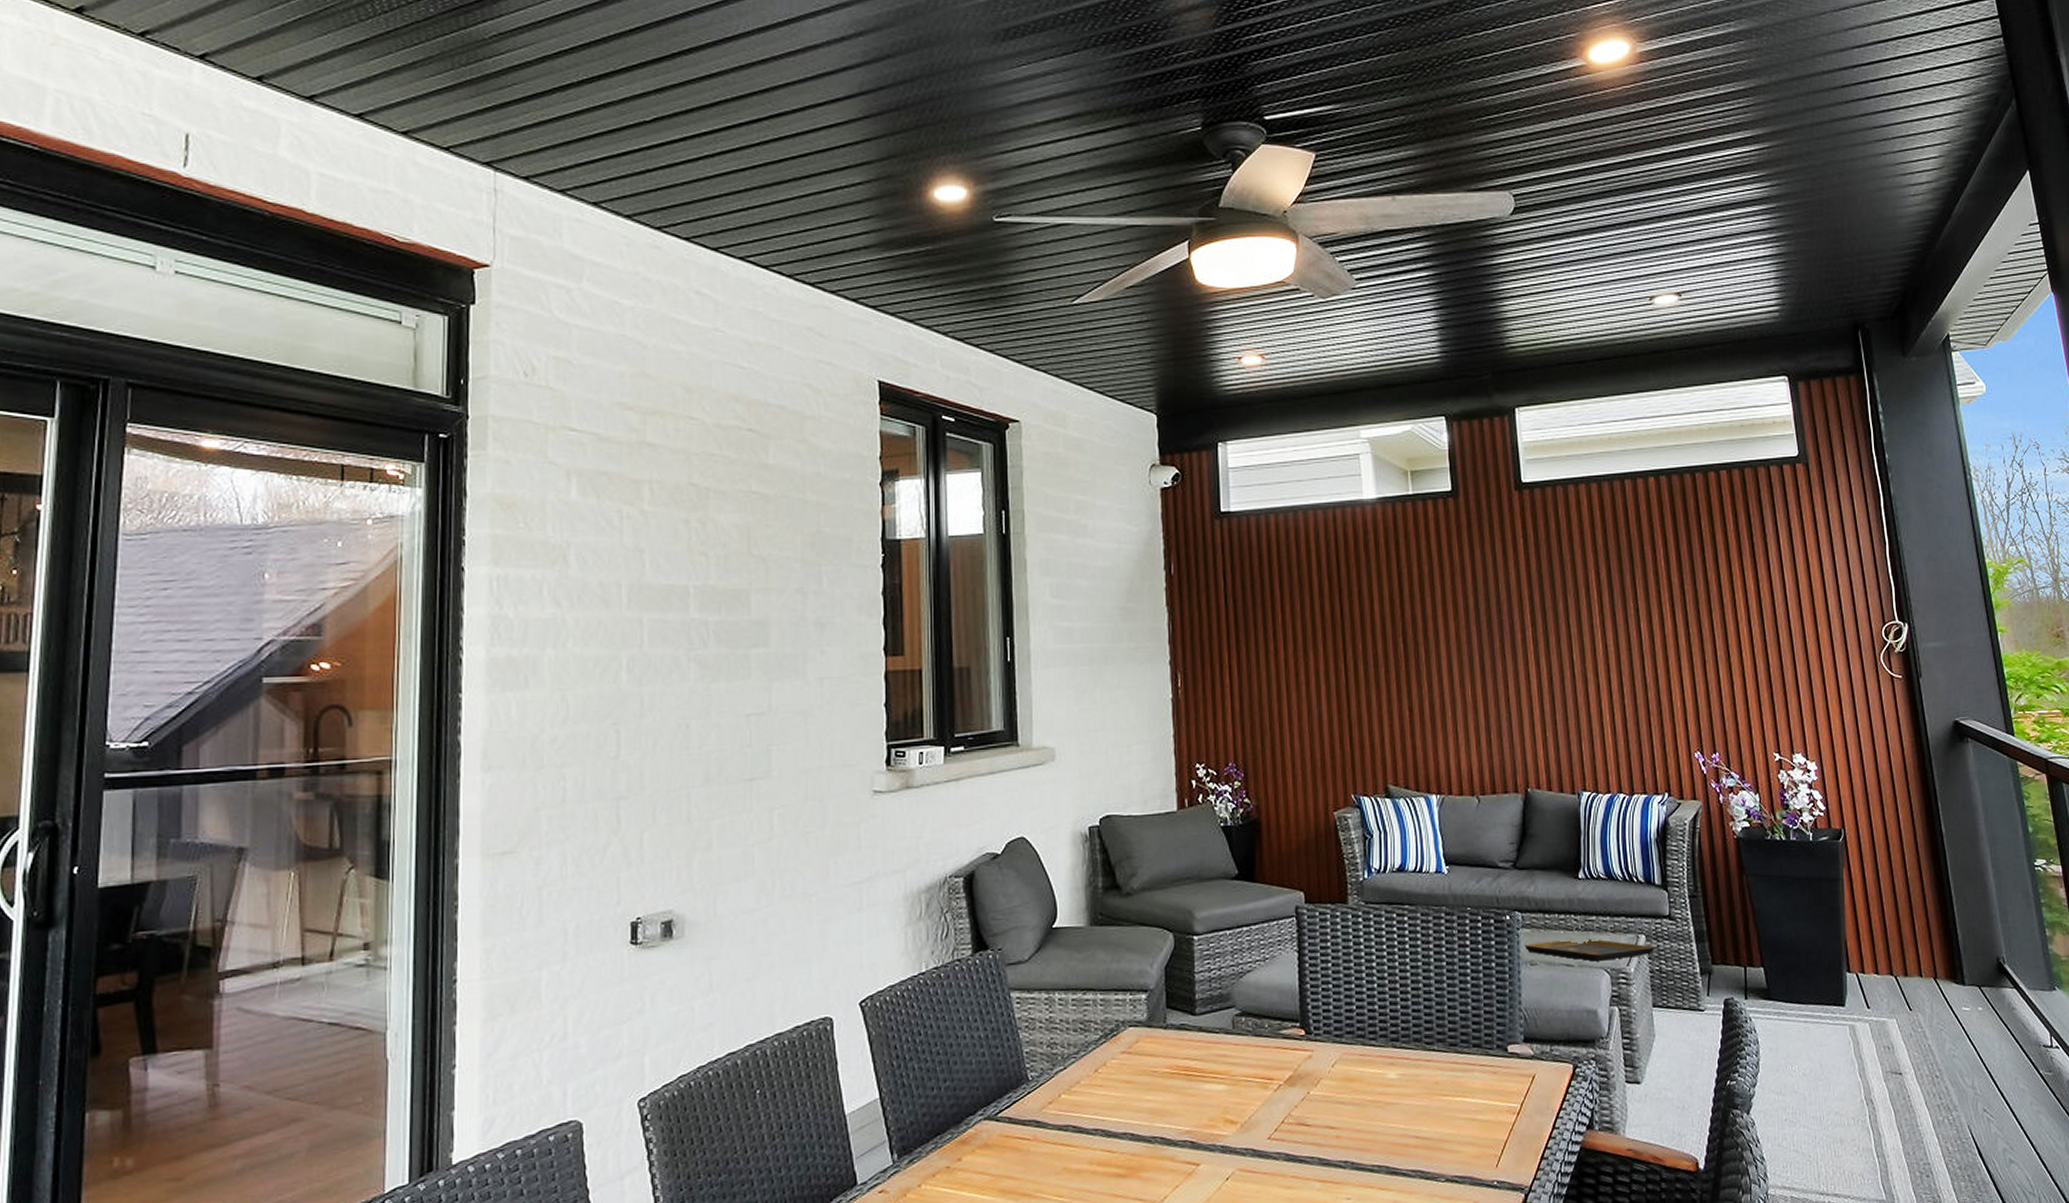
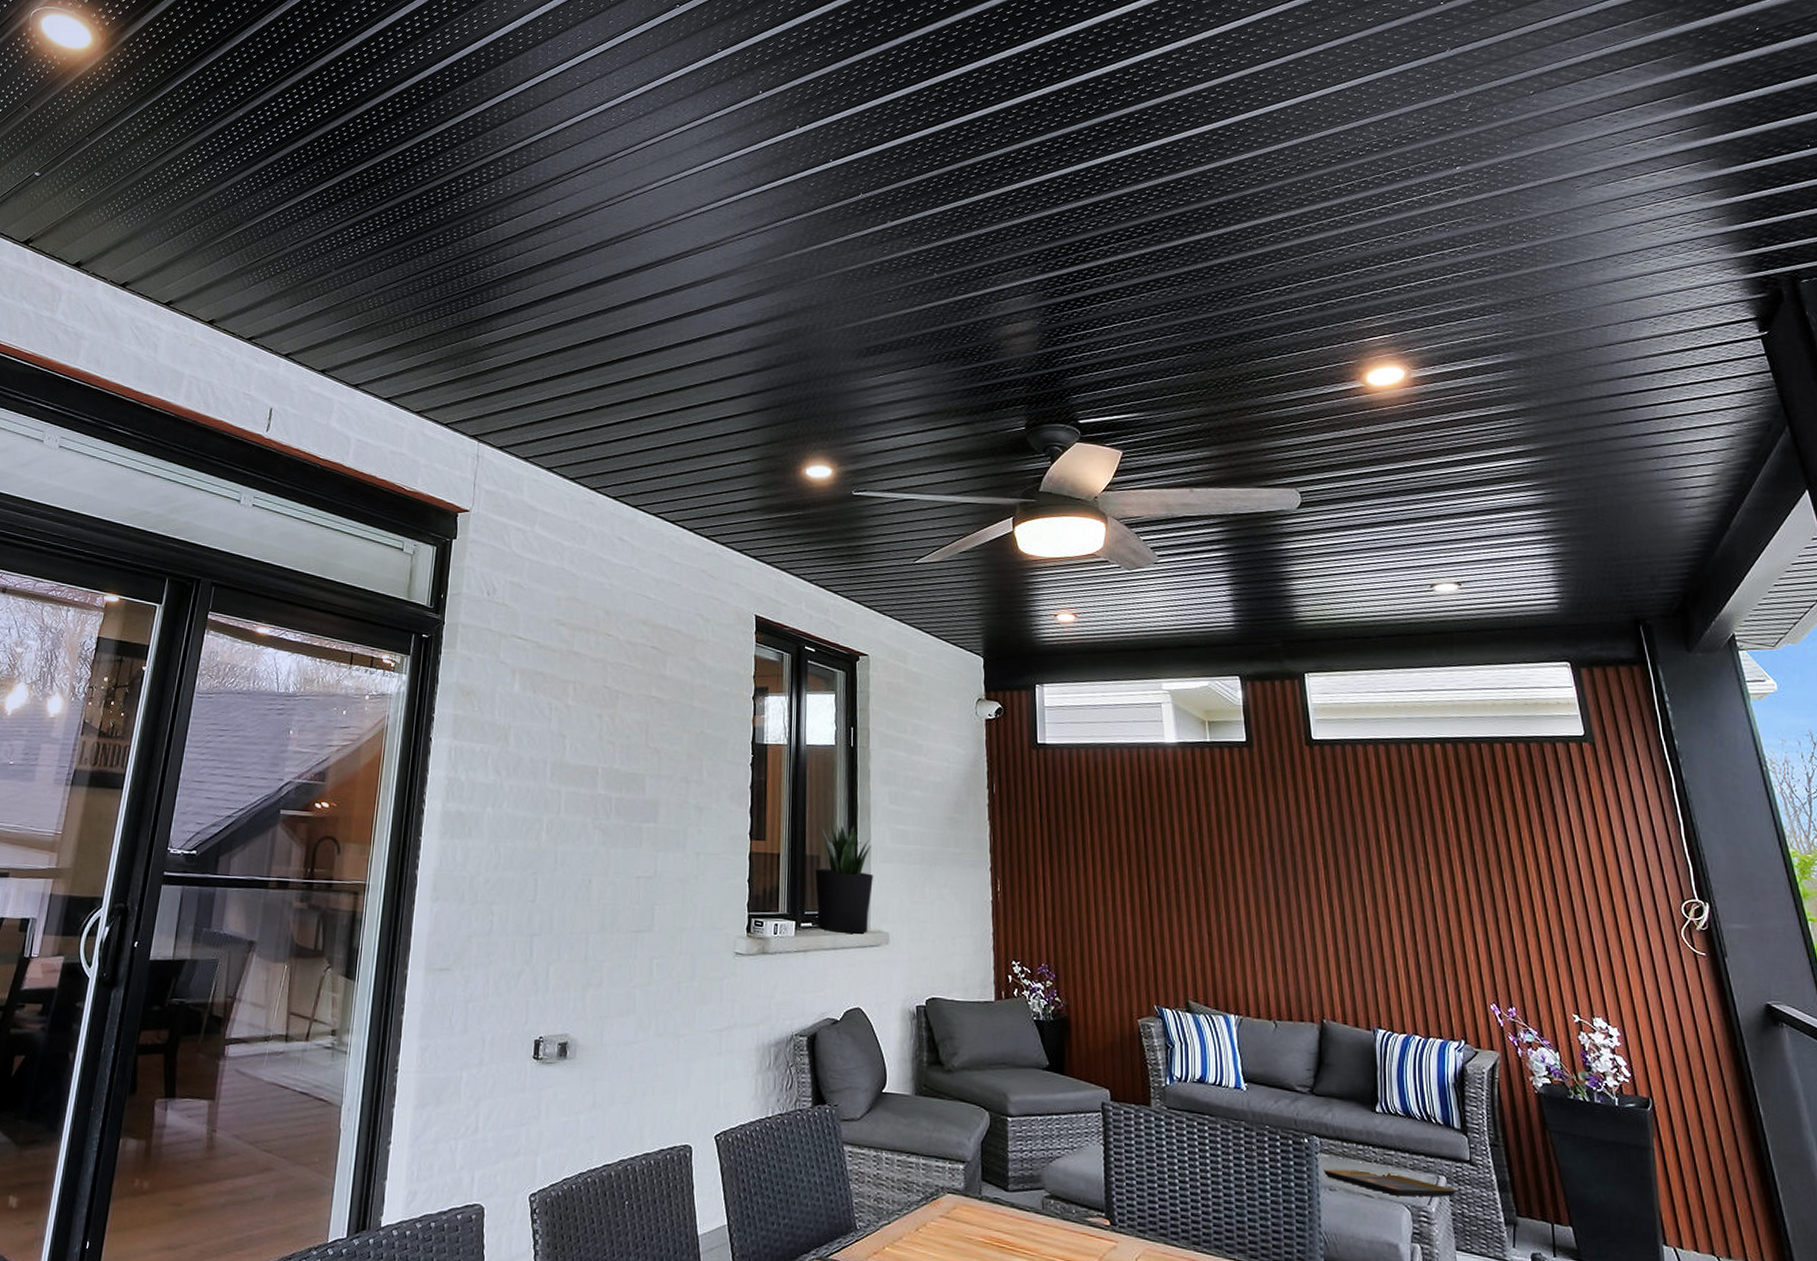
planter: none [965,622,1034,755] -> present [815,819,873,935]

